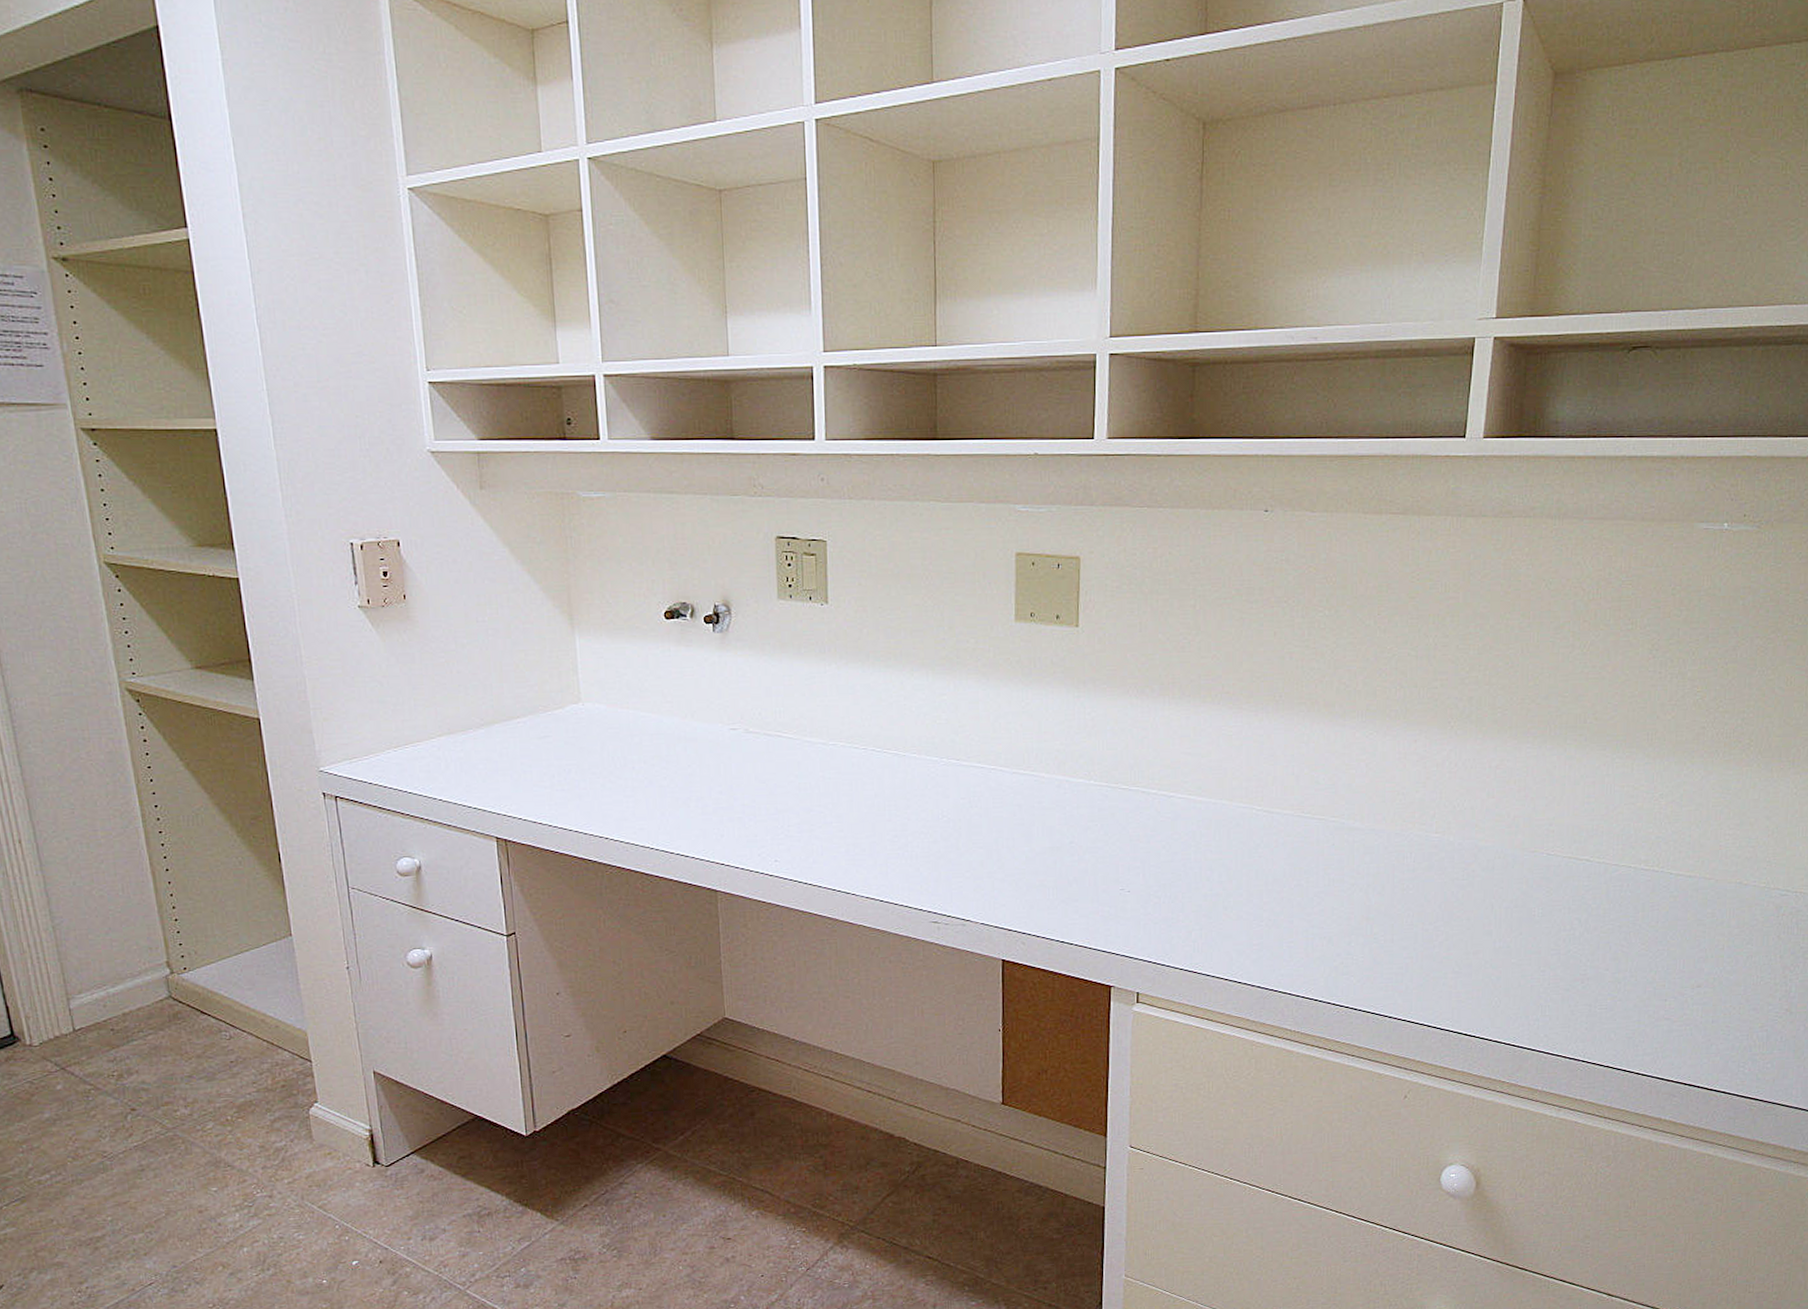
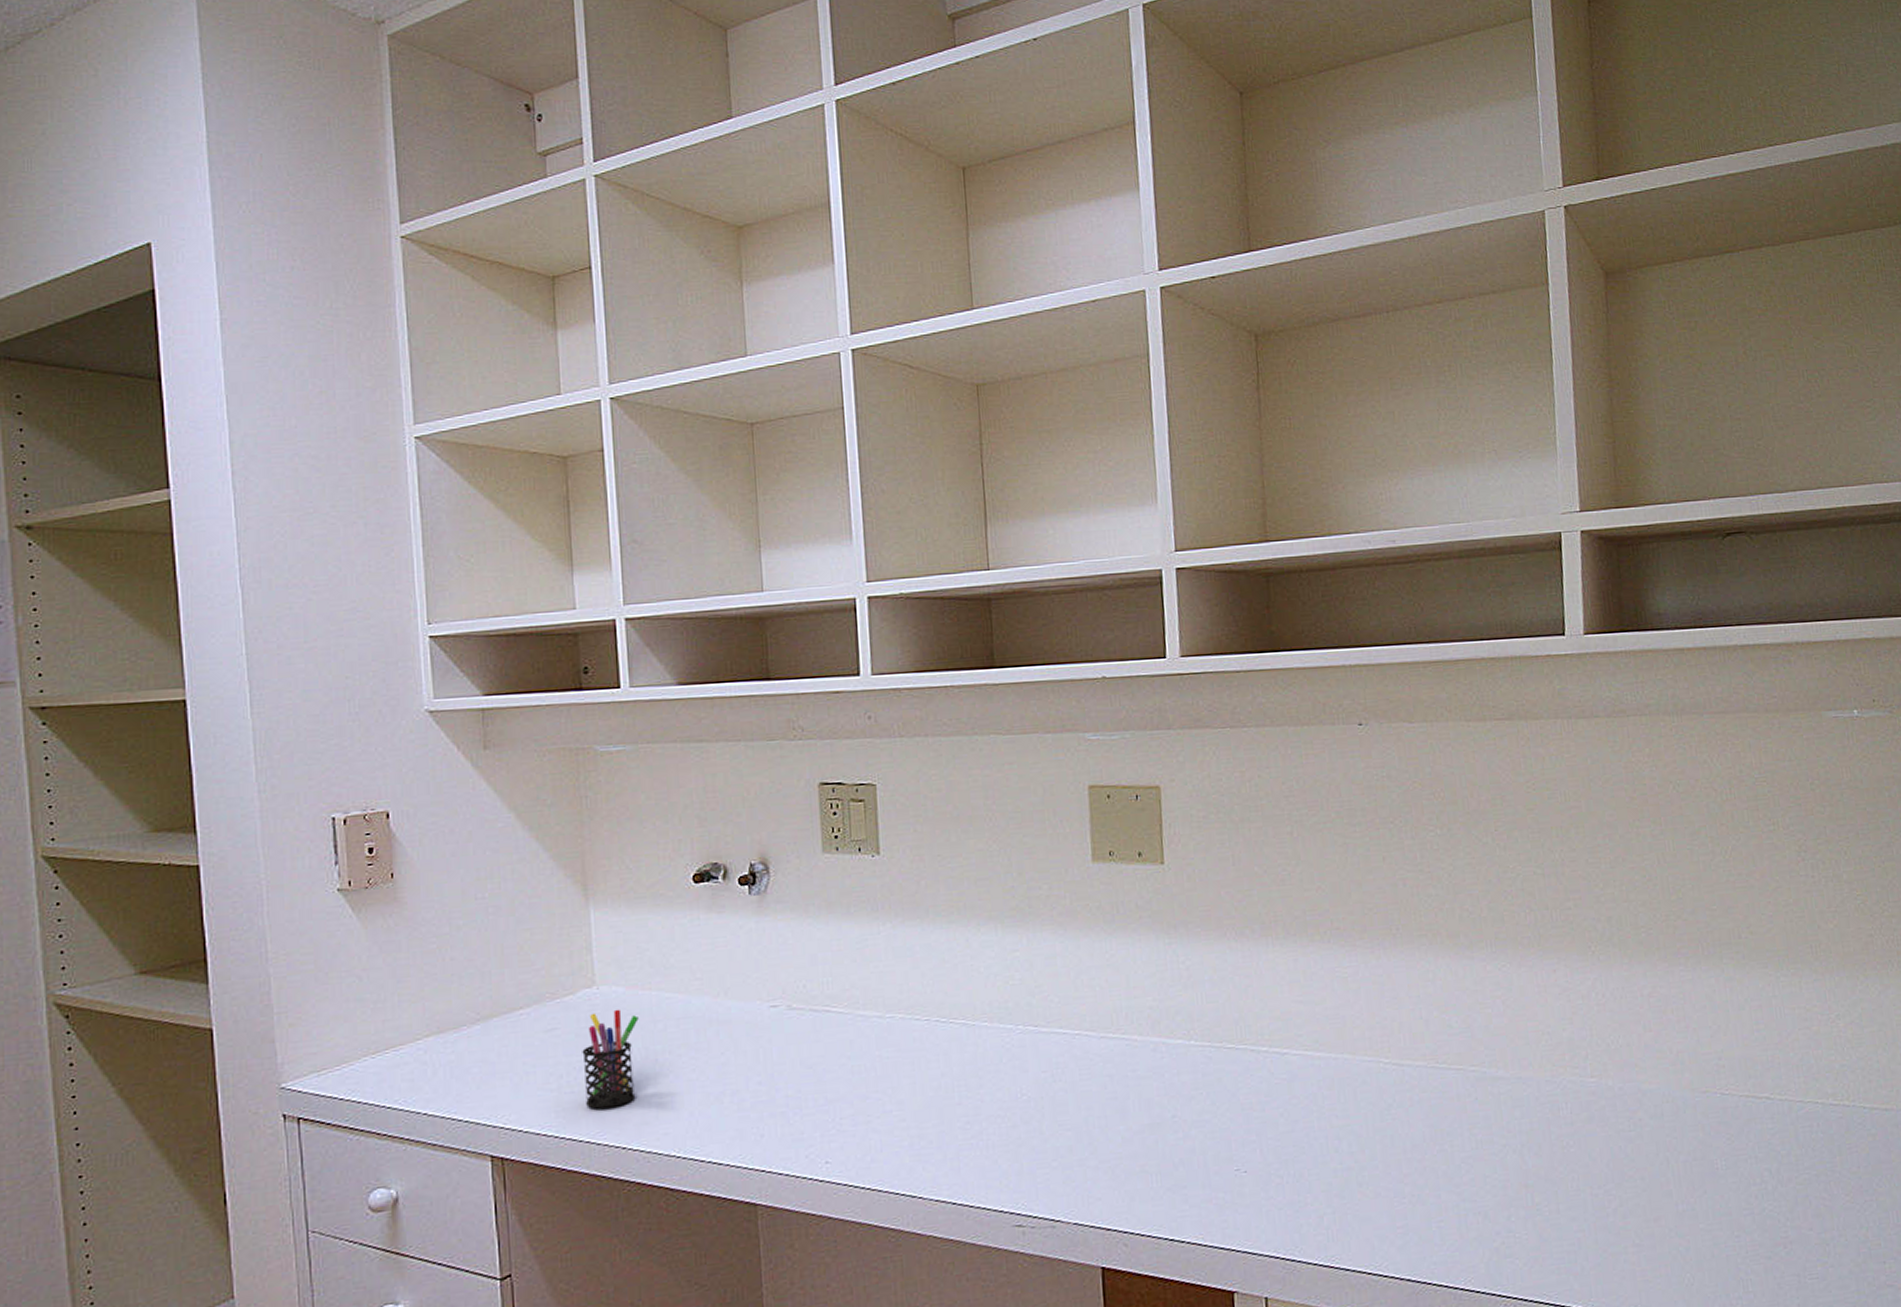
pen holder: none [570,723,618,805] -> present [582,1009,639,1109]

